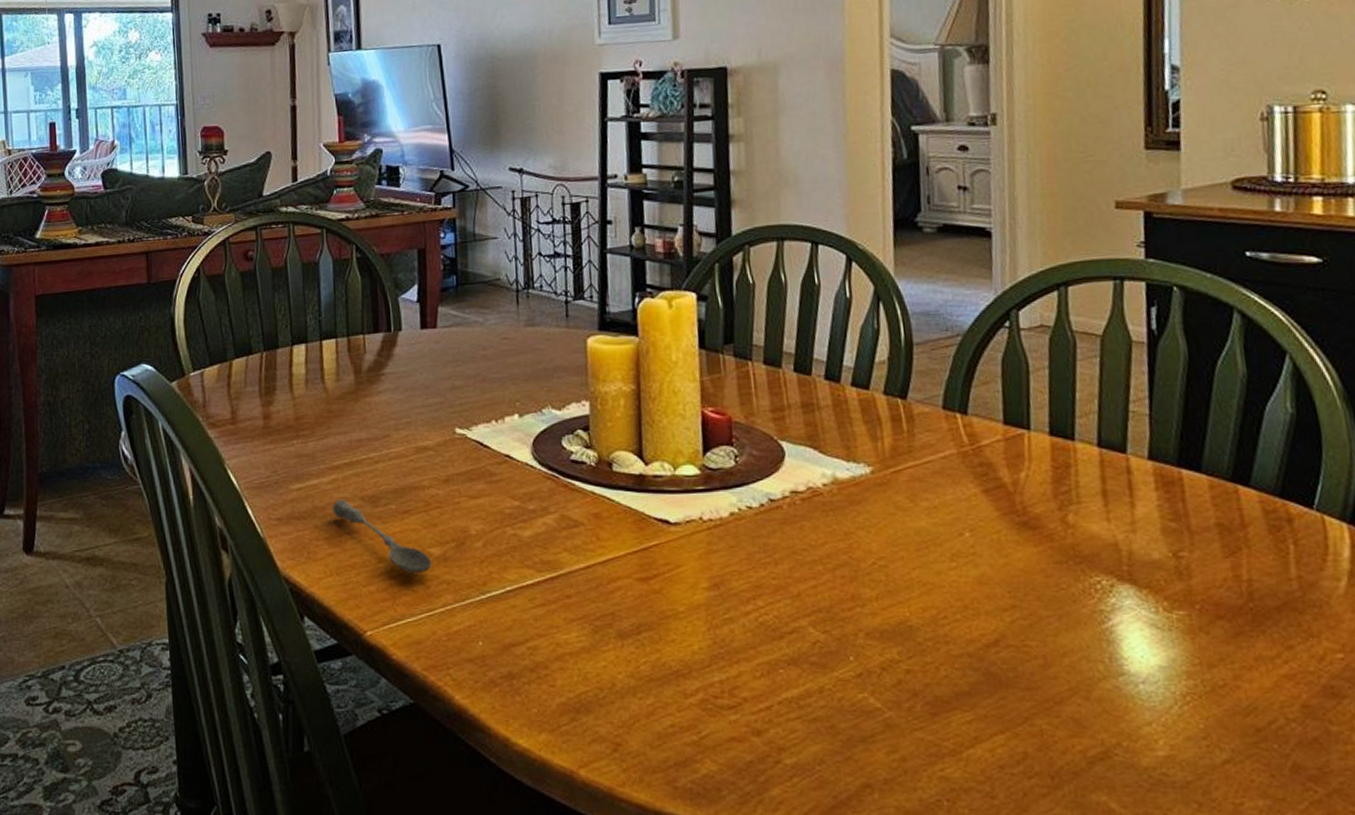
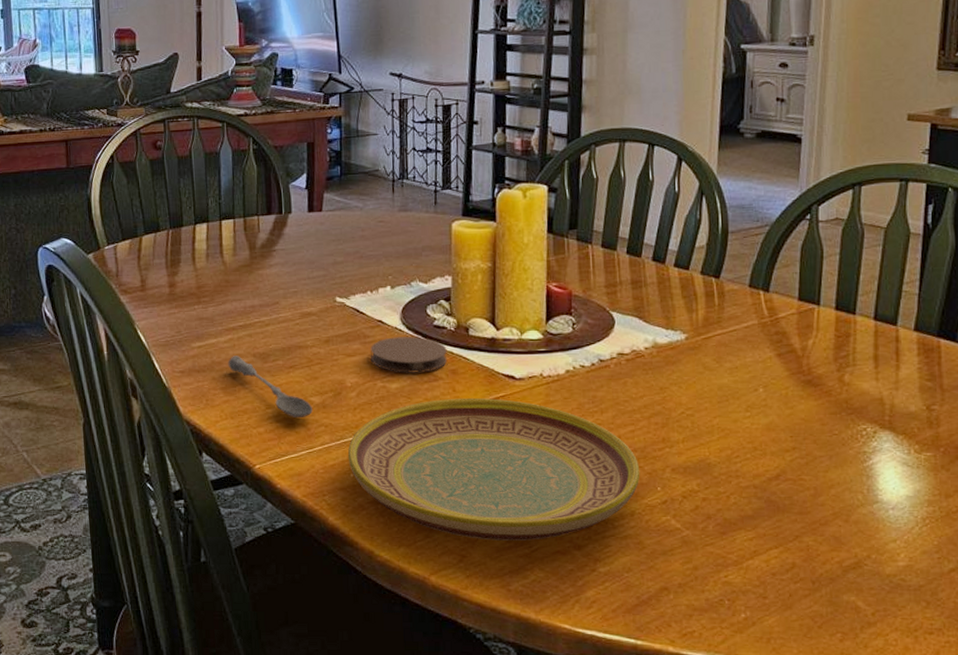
plate: none [474,547,828,724] -> present [347,397,640,540]
coaster: none [497,474,588,518] -> present [370,336,447,373]

